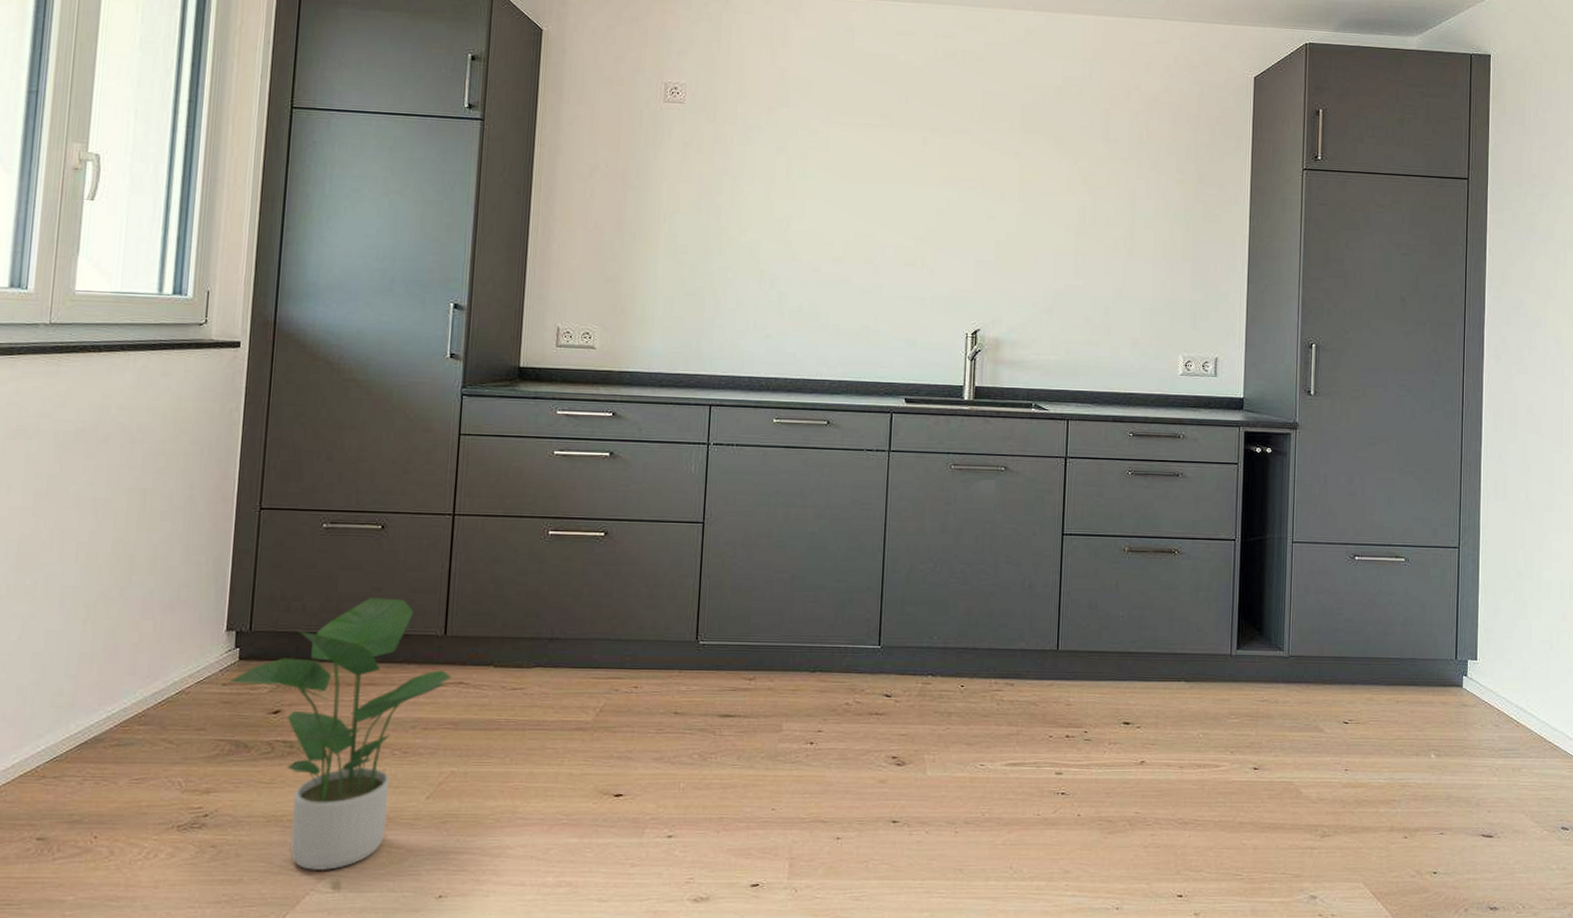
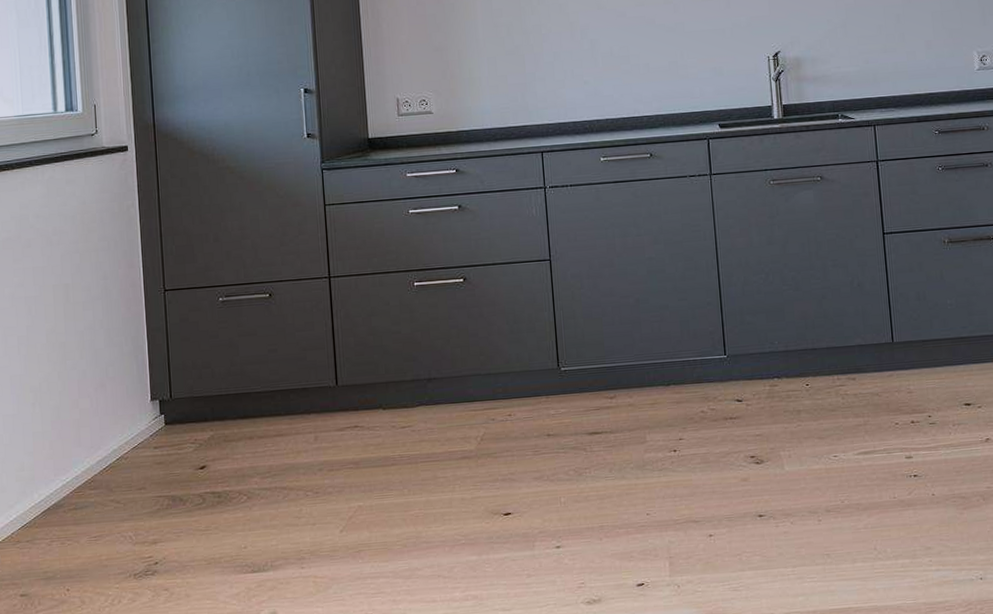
potted plant: present [228,597,453,871] -> none [158,357,349,604]

